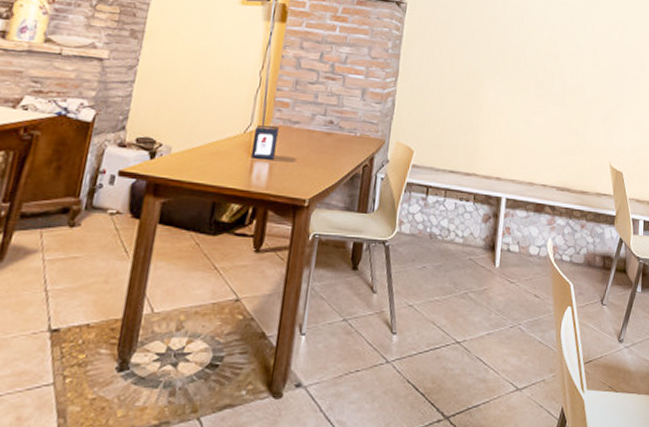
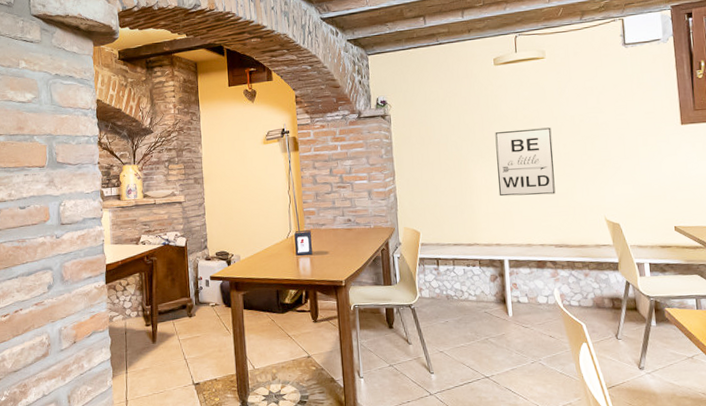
wall art: none [509,48,573,129] -> present [495,127,556,197]

